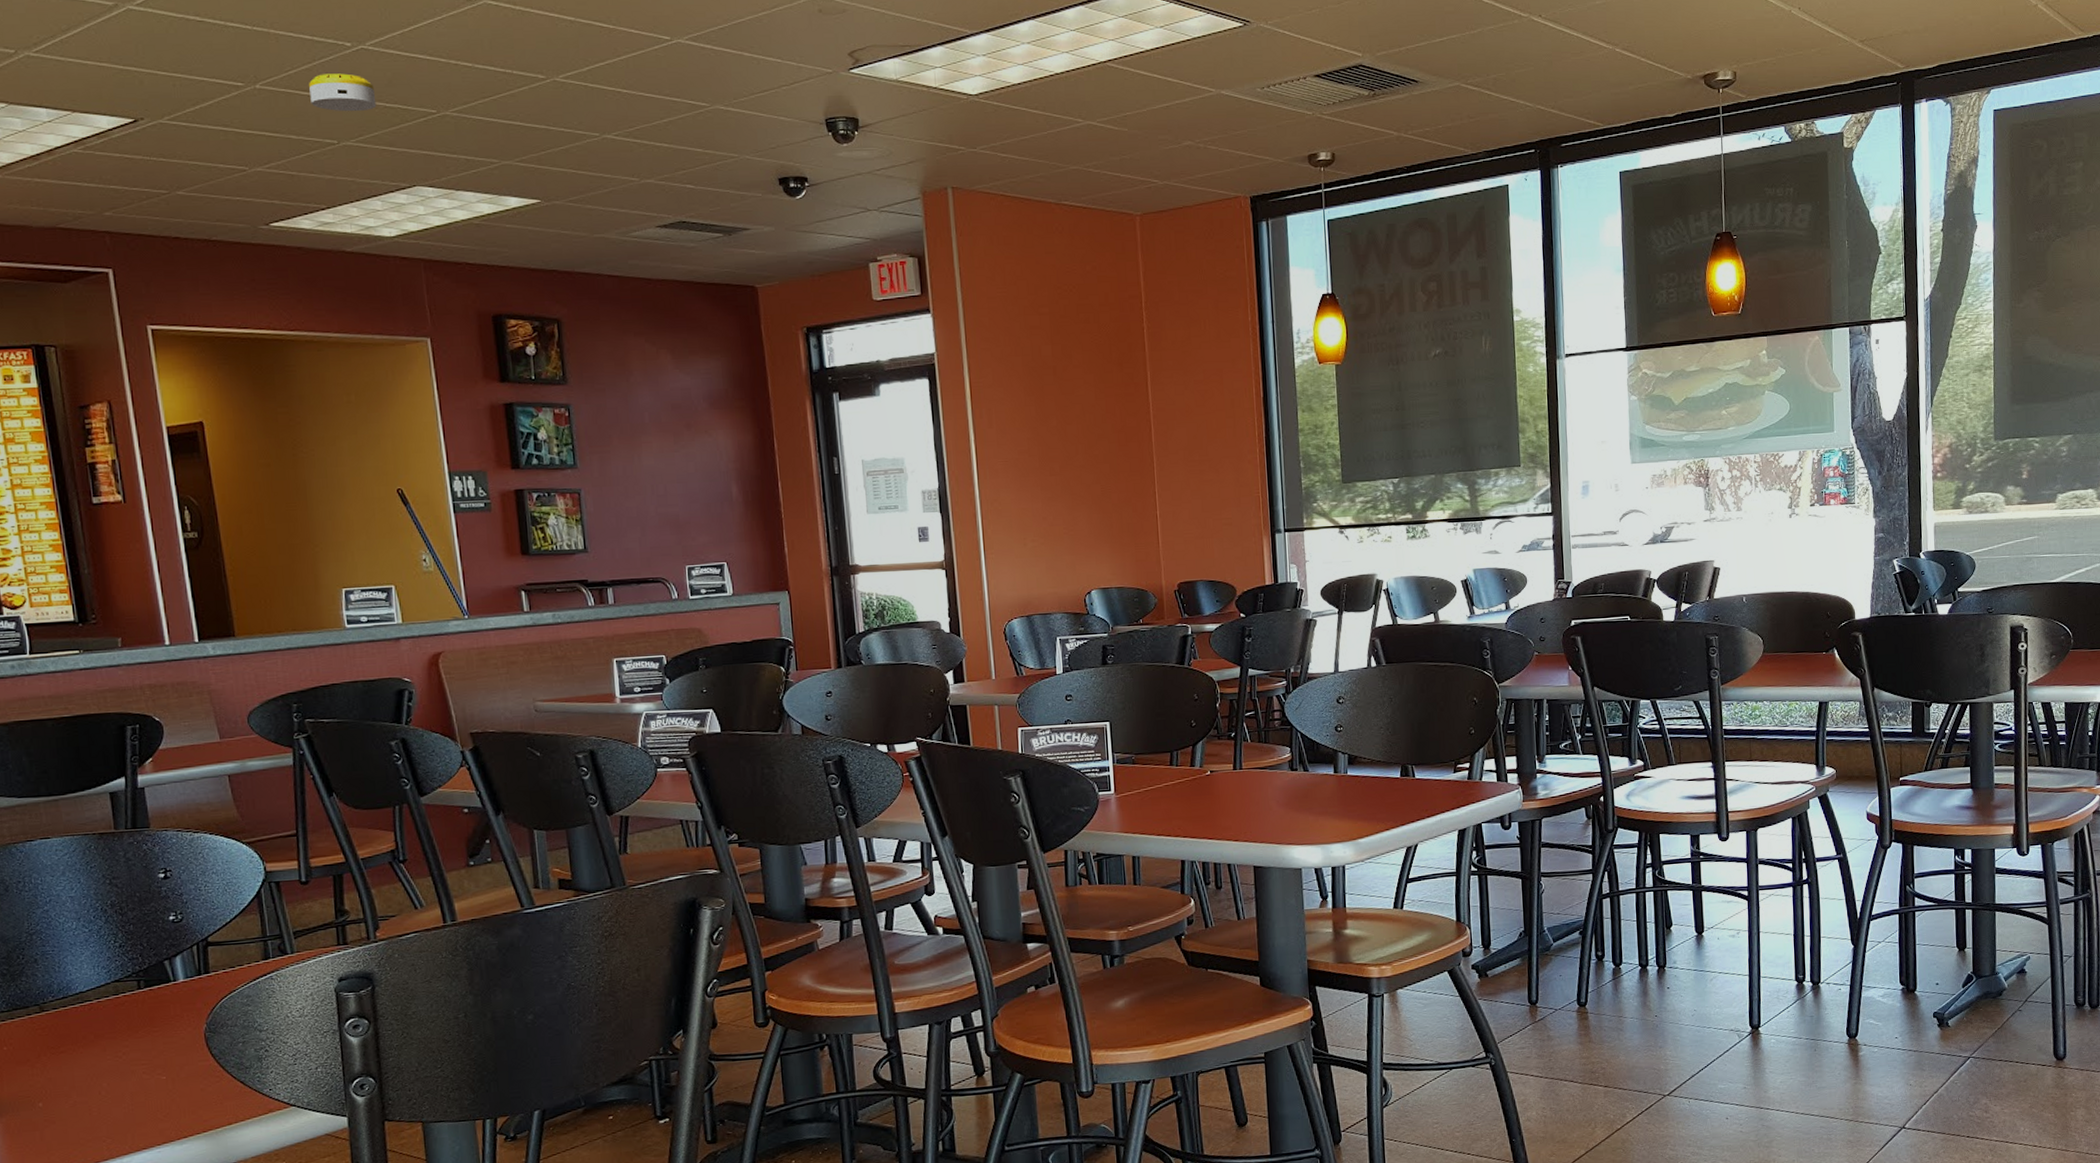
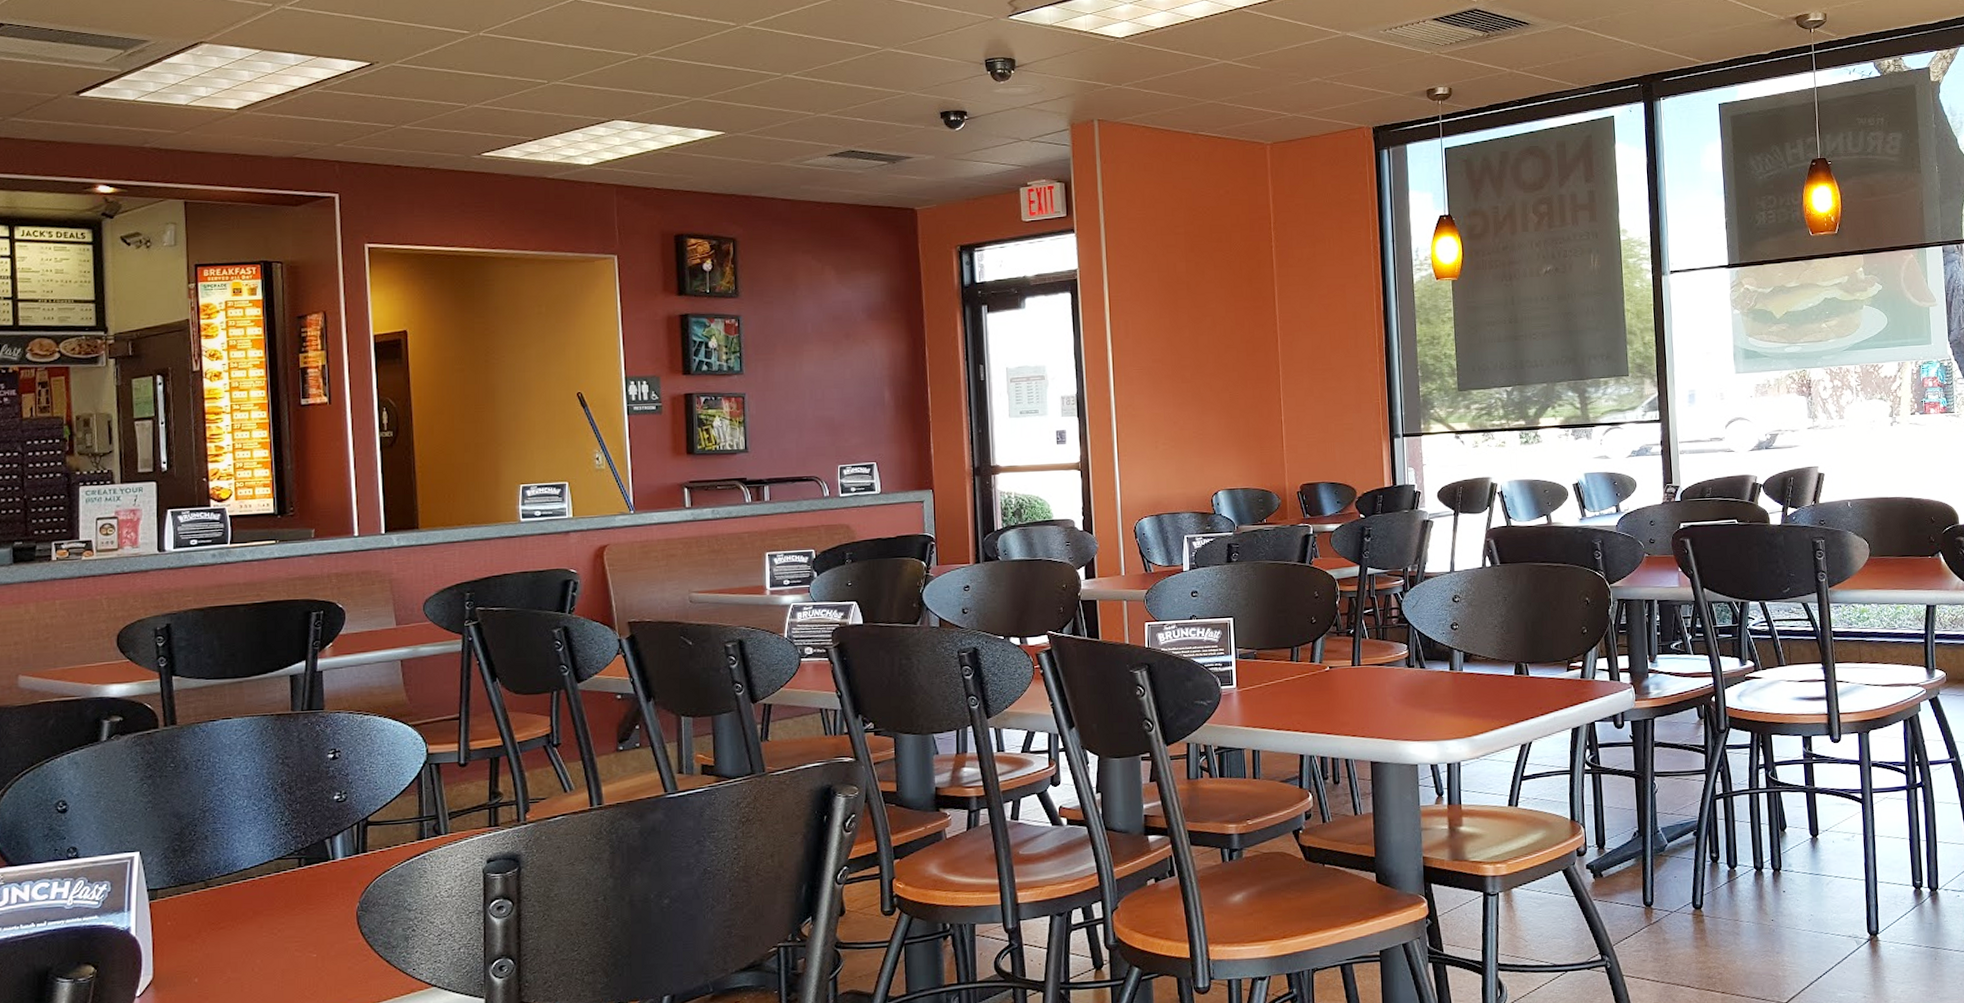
smoke detector: present [309,73,377,112] -> none [527,22,585,56]

